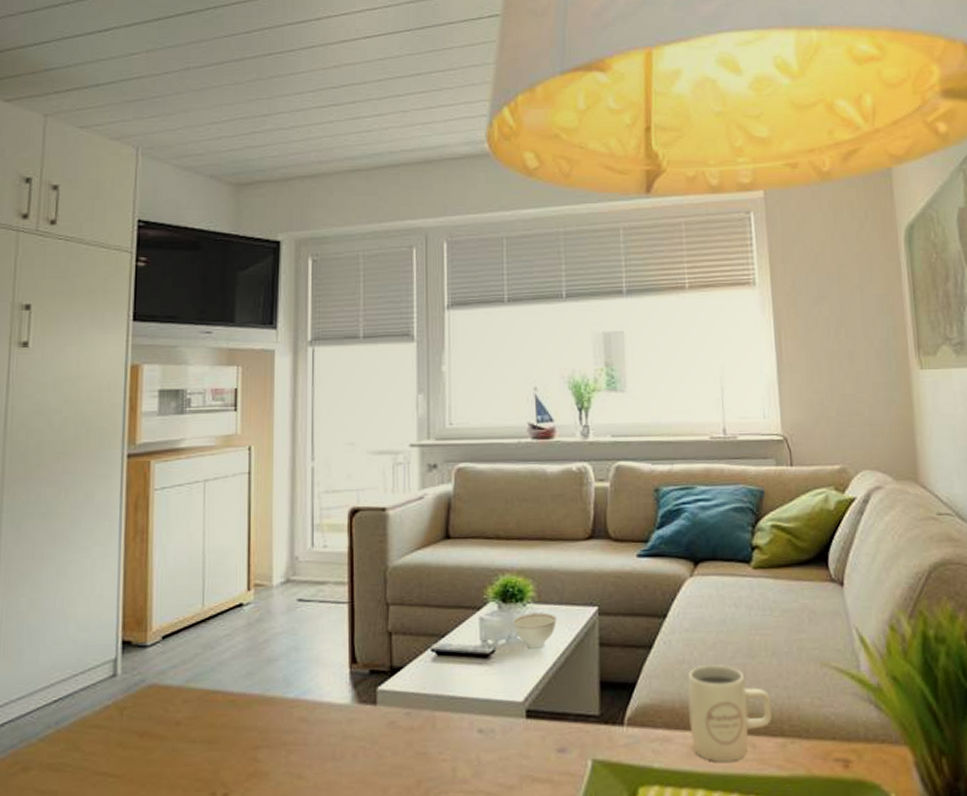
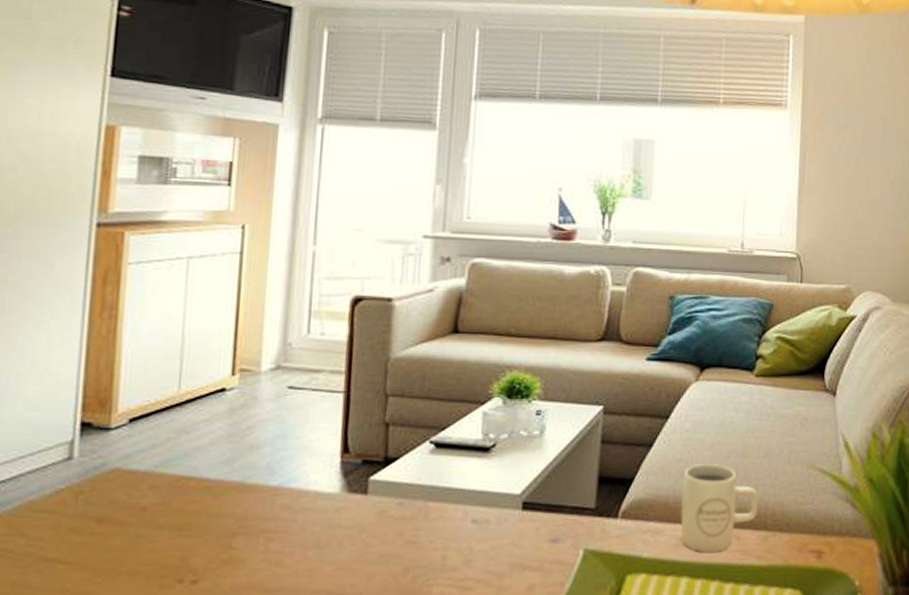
bowl: present [512,612,557,649] -> none [516,409,562,444]

